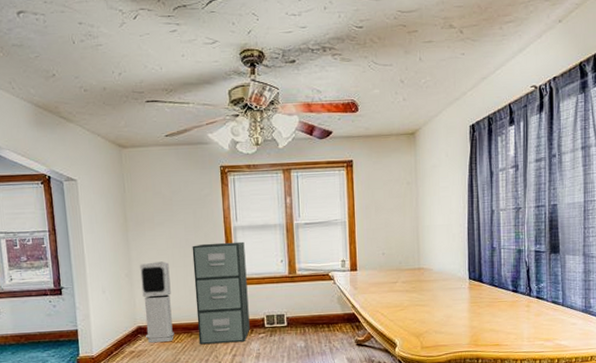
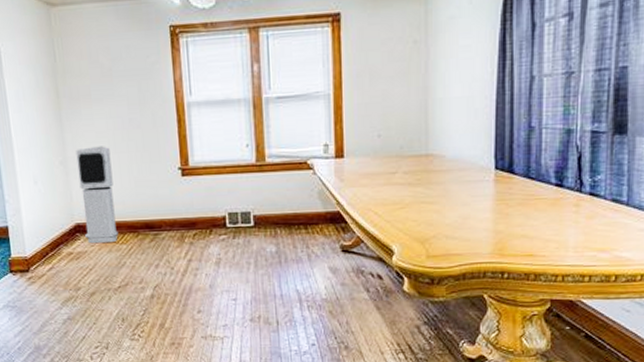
filing cabinet: present [192,241,250,345] -> none [137,121,208,247]

